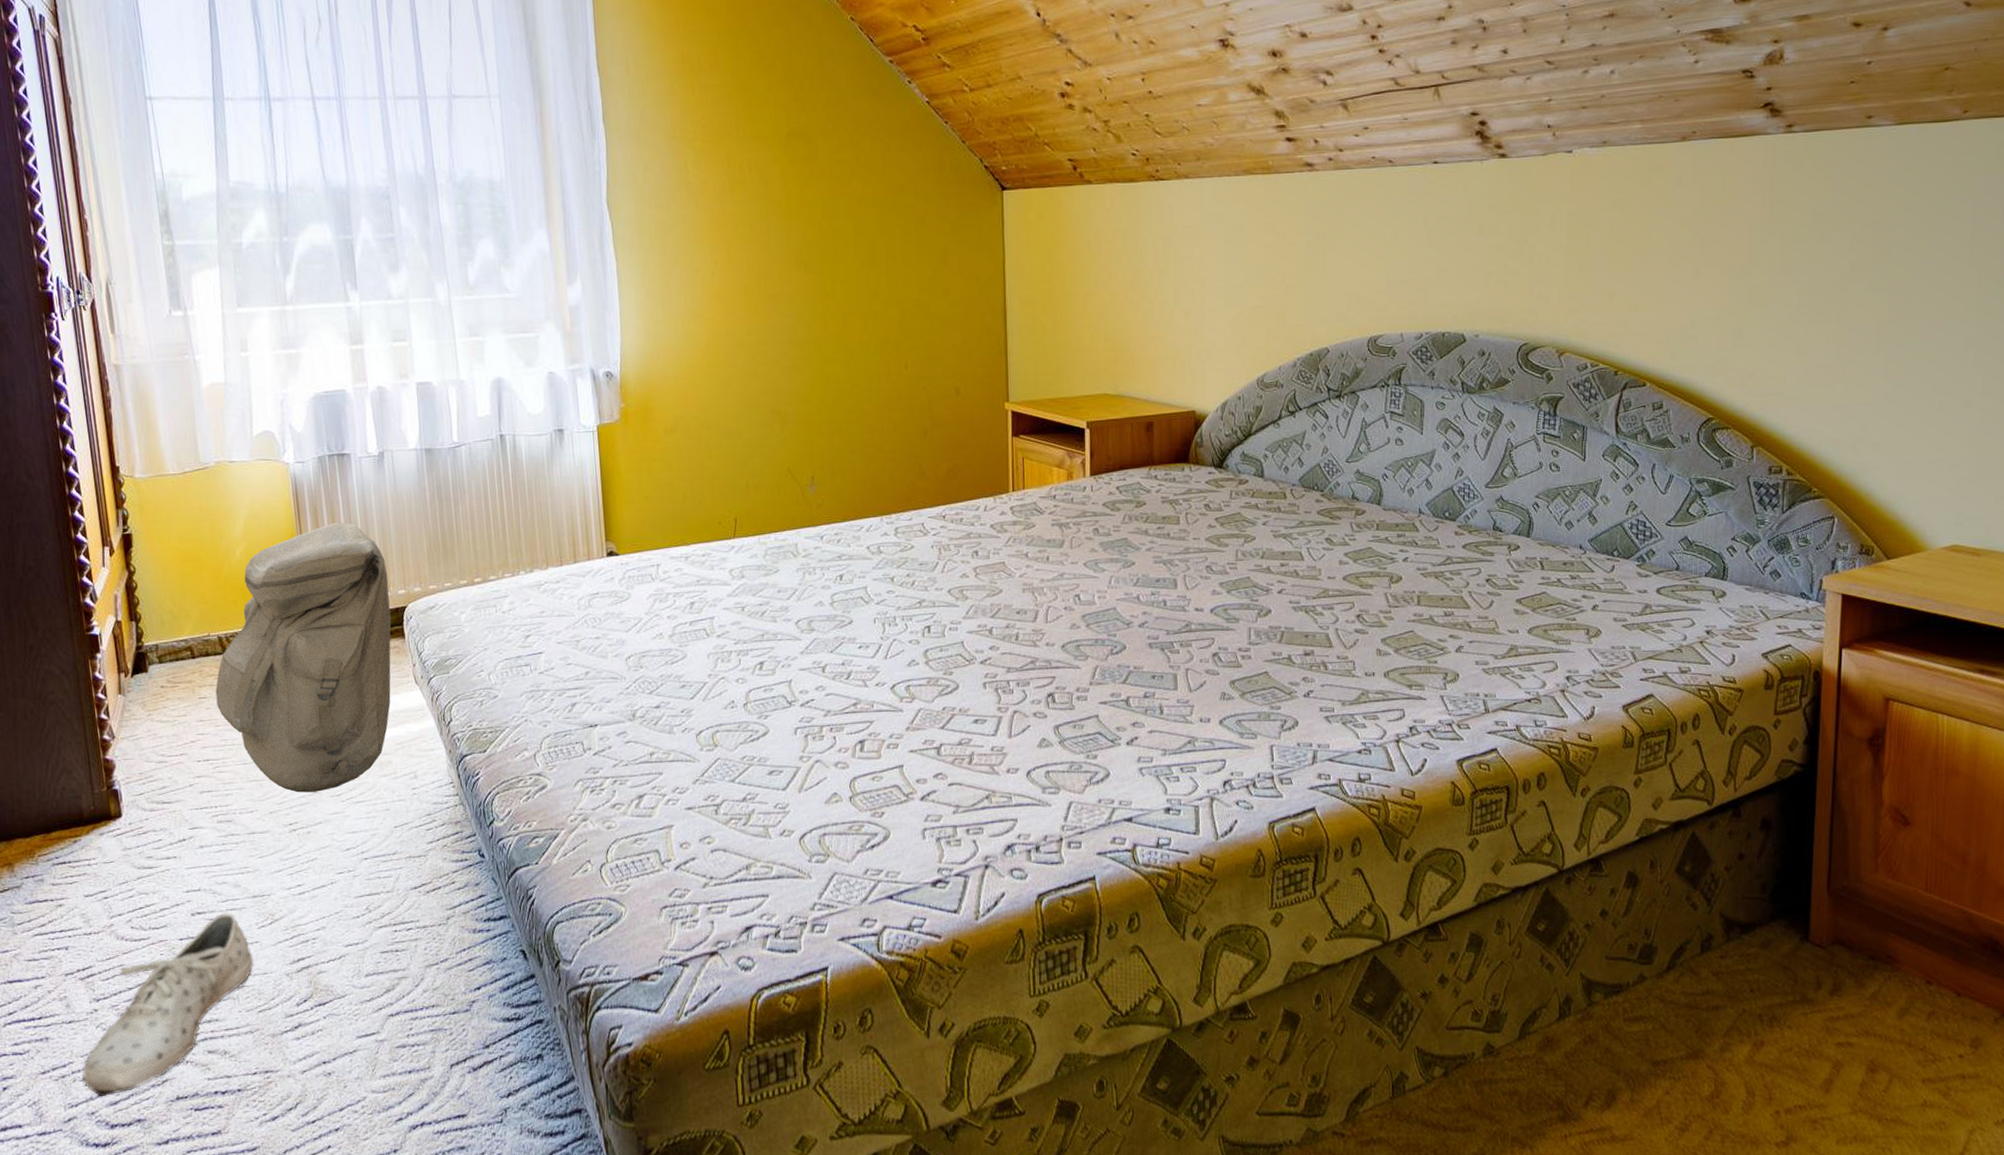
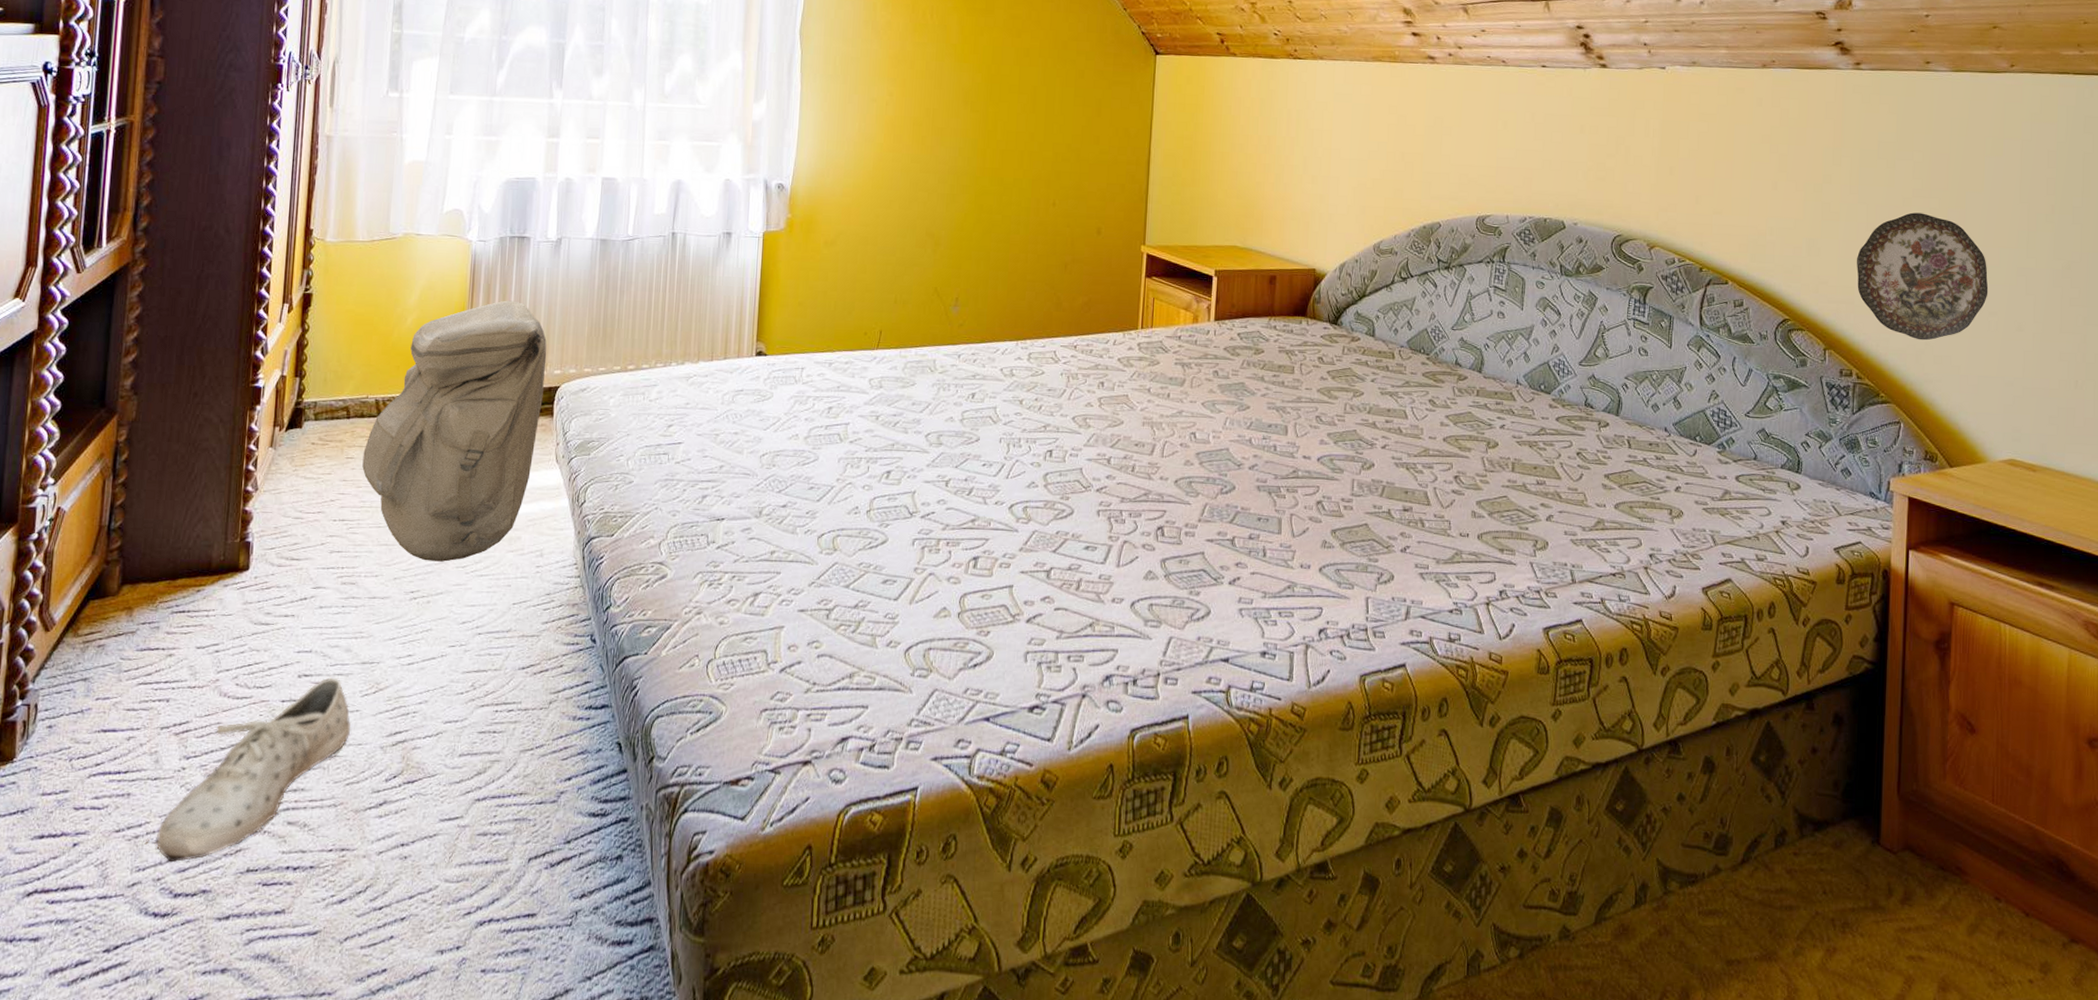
decorative plate: none [1787,288,1933,428] -> present [1857,212,1989,341]

